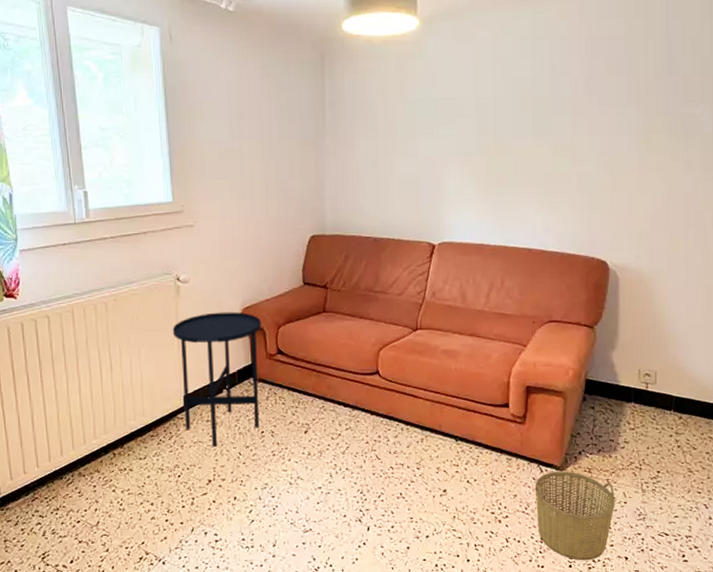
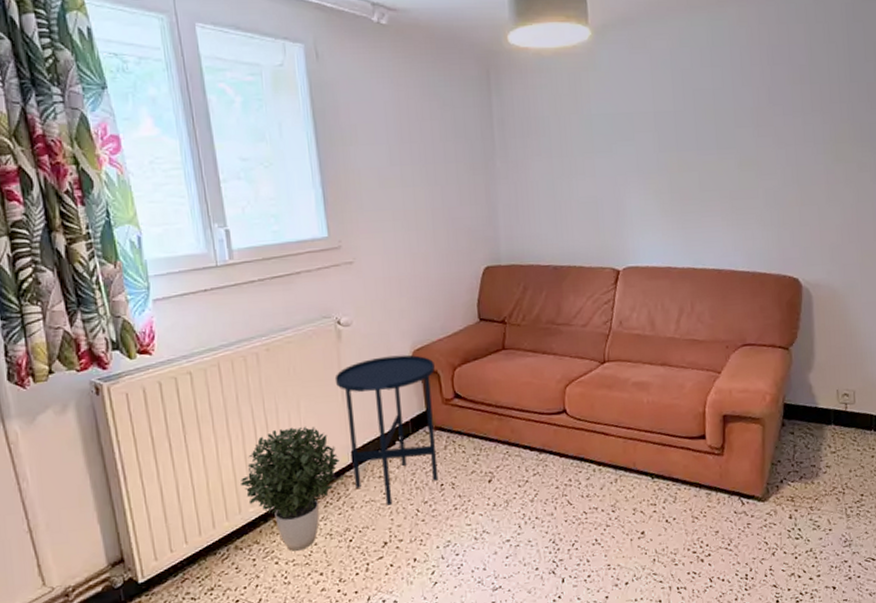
potted plant: none [86,370,173,482] -> present [241,426,340,551]
basket: present [534,471,615,560] -> none [736,501,820,595]

